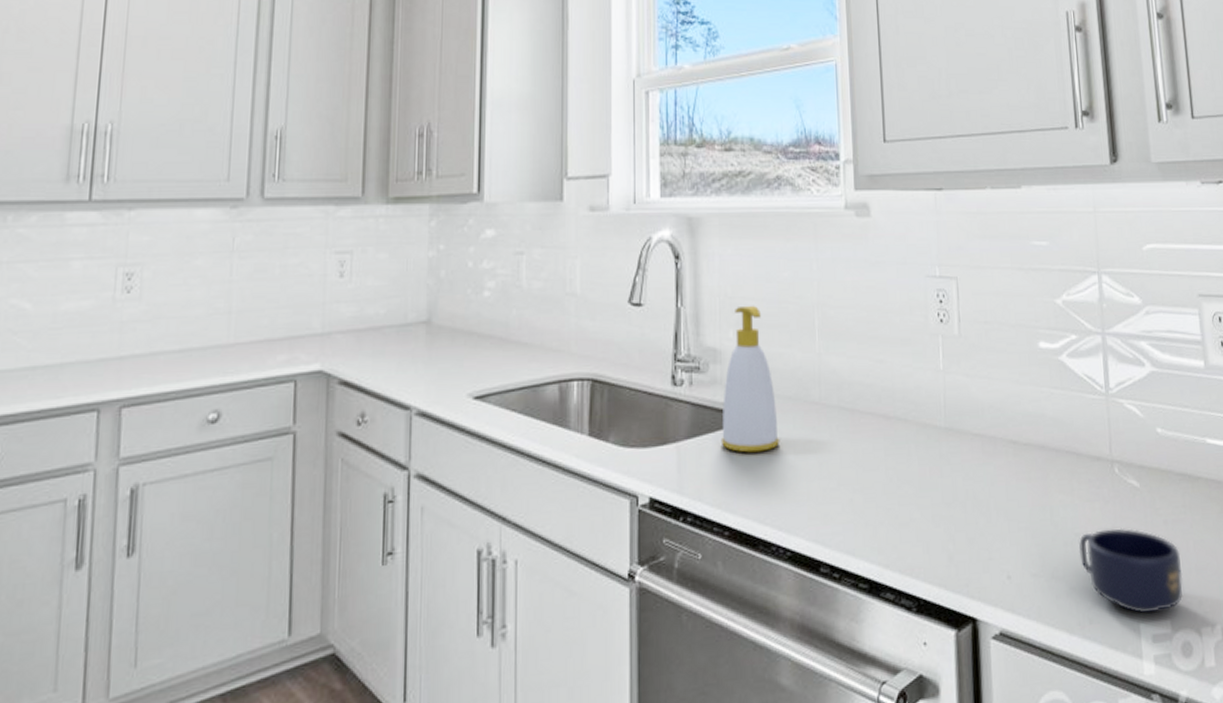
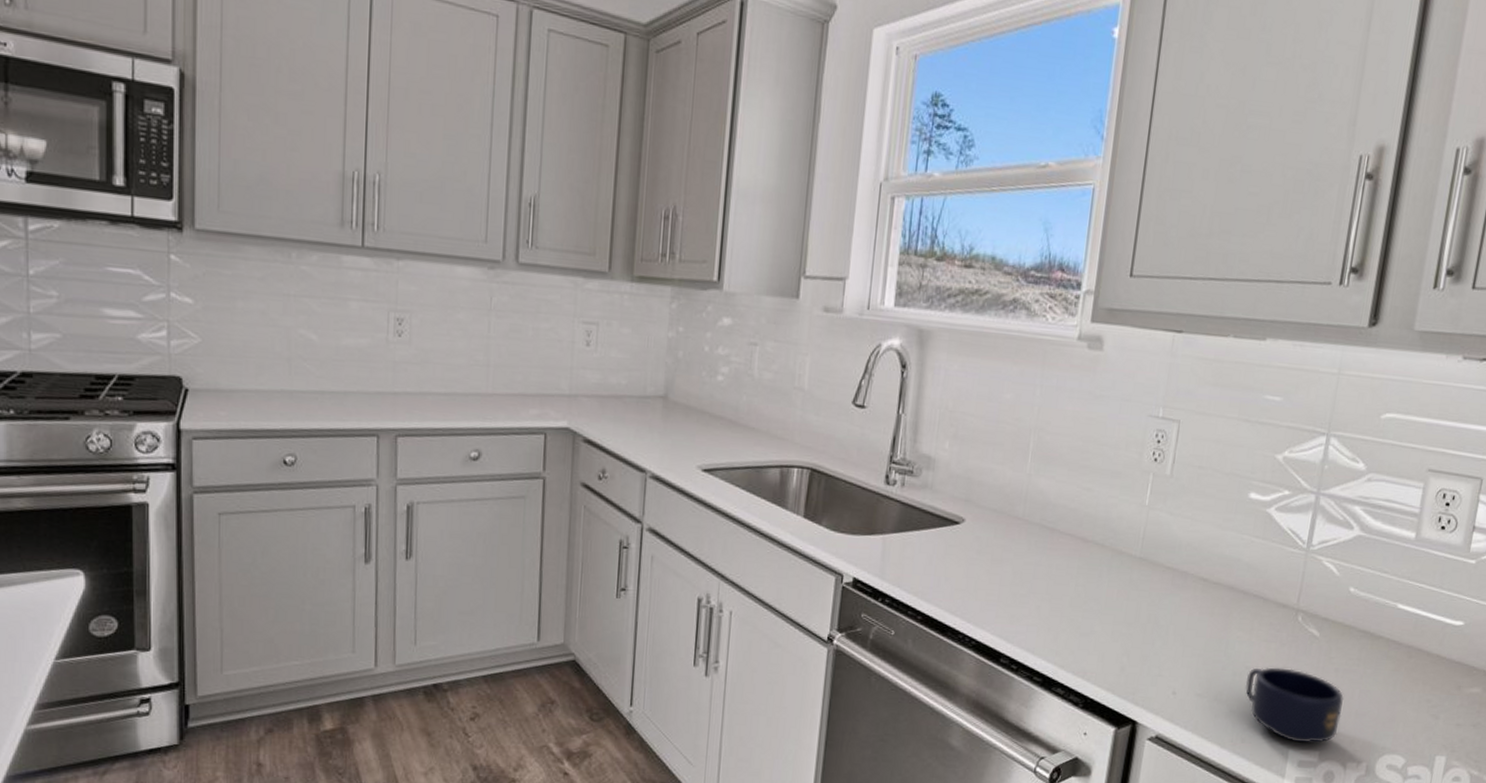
soap bottle: present [720,305,780,453] -> none [924,420,981,554]

